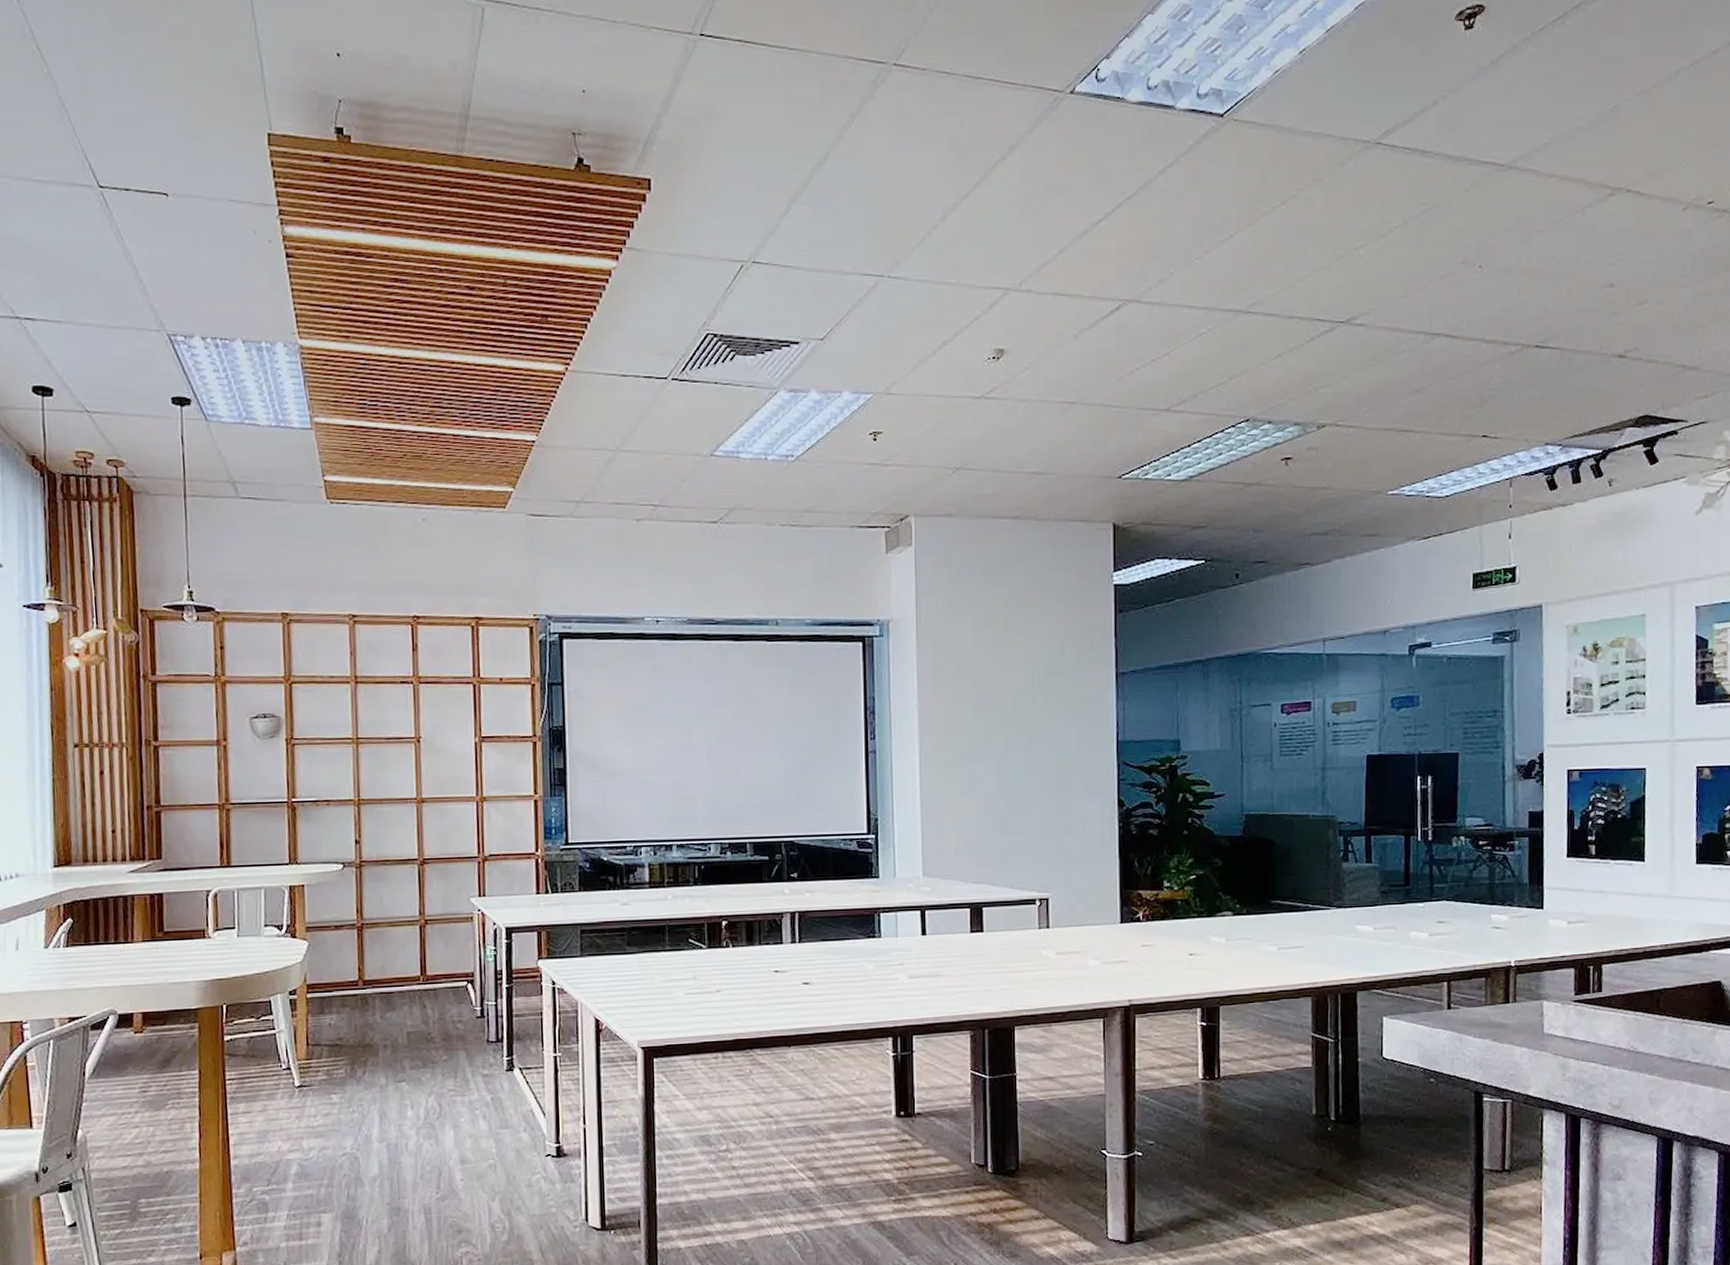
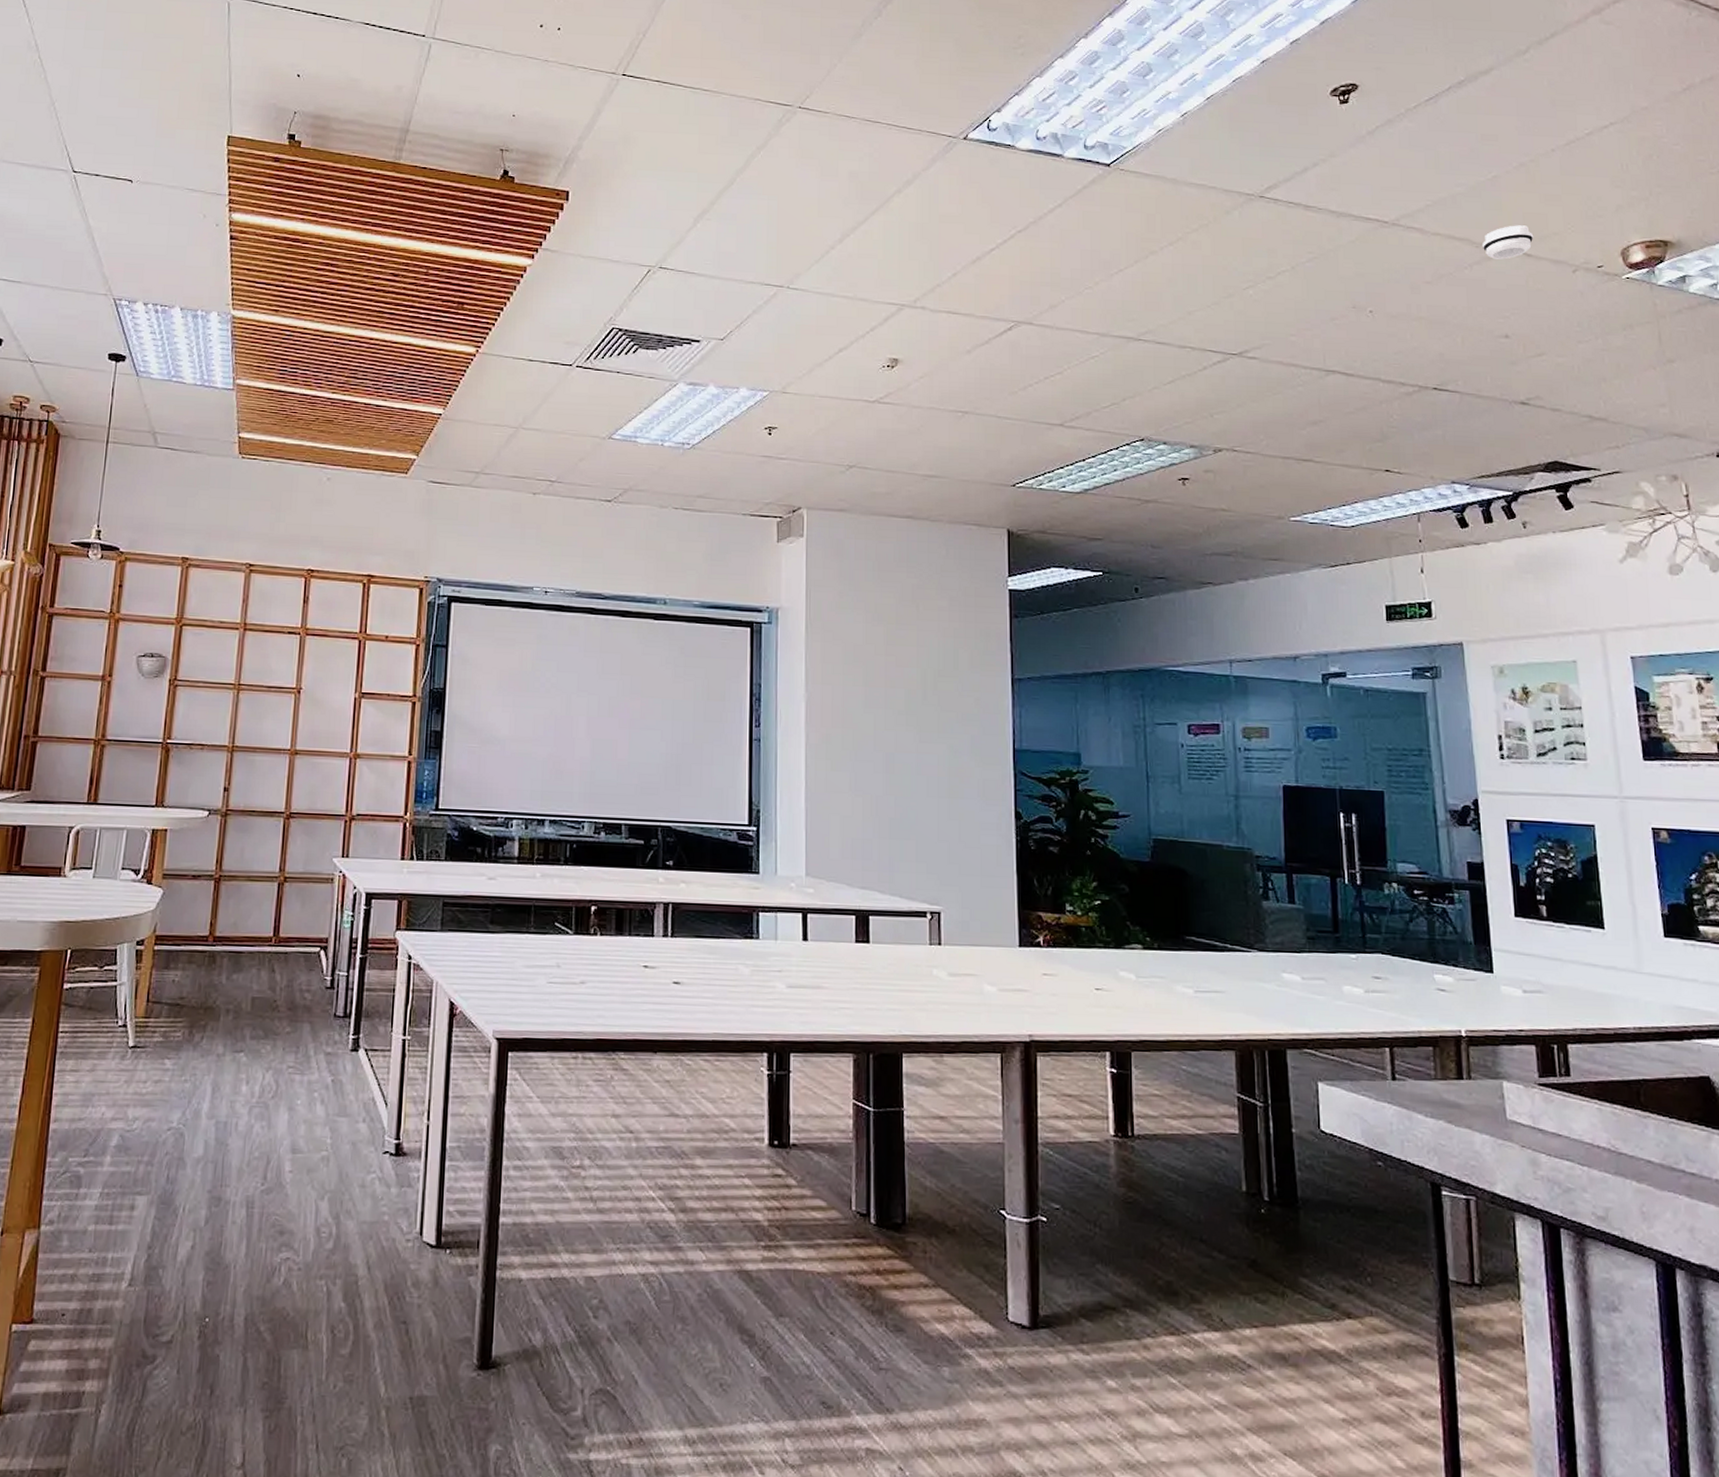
smoke detector: none [1596,161,1649,200] -> present [1482,225,1534,260]

